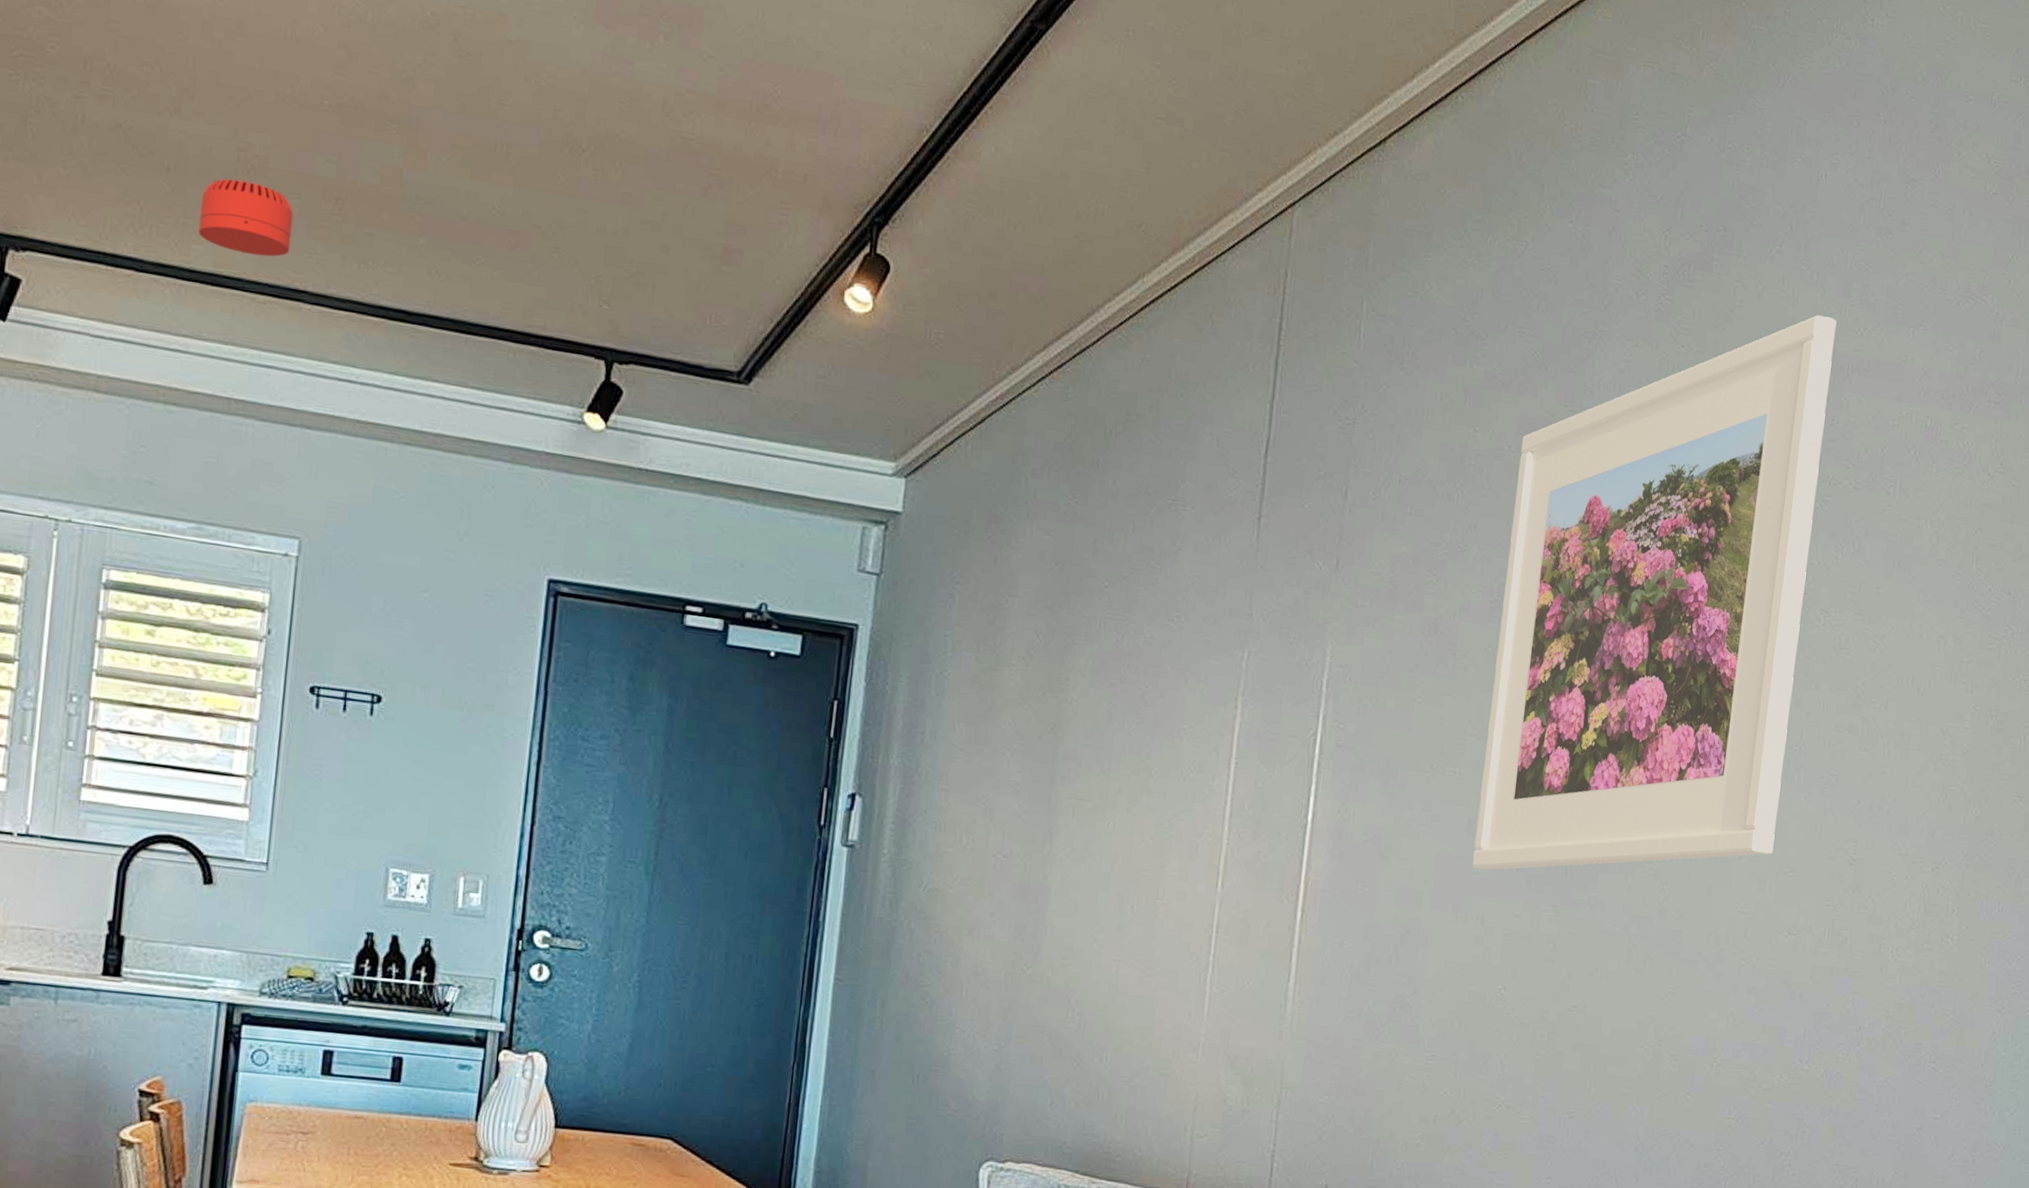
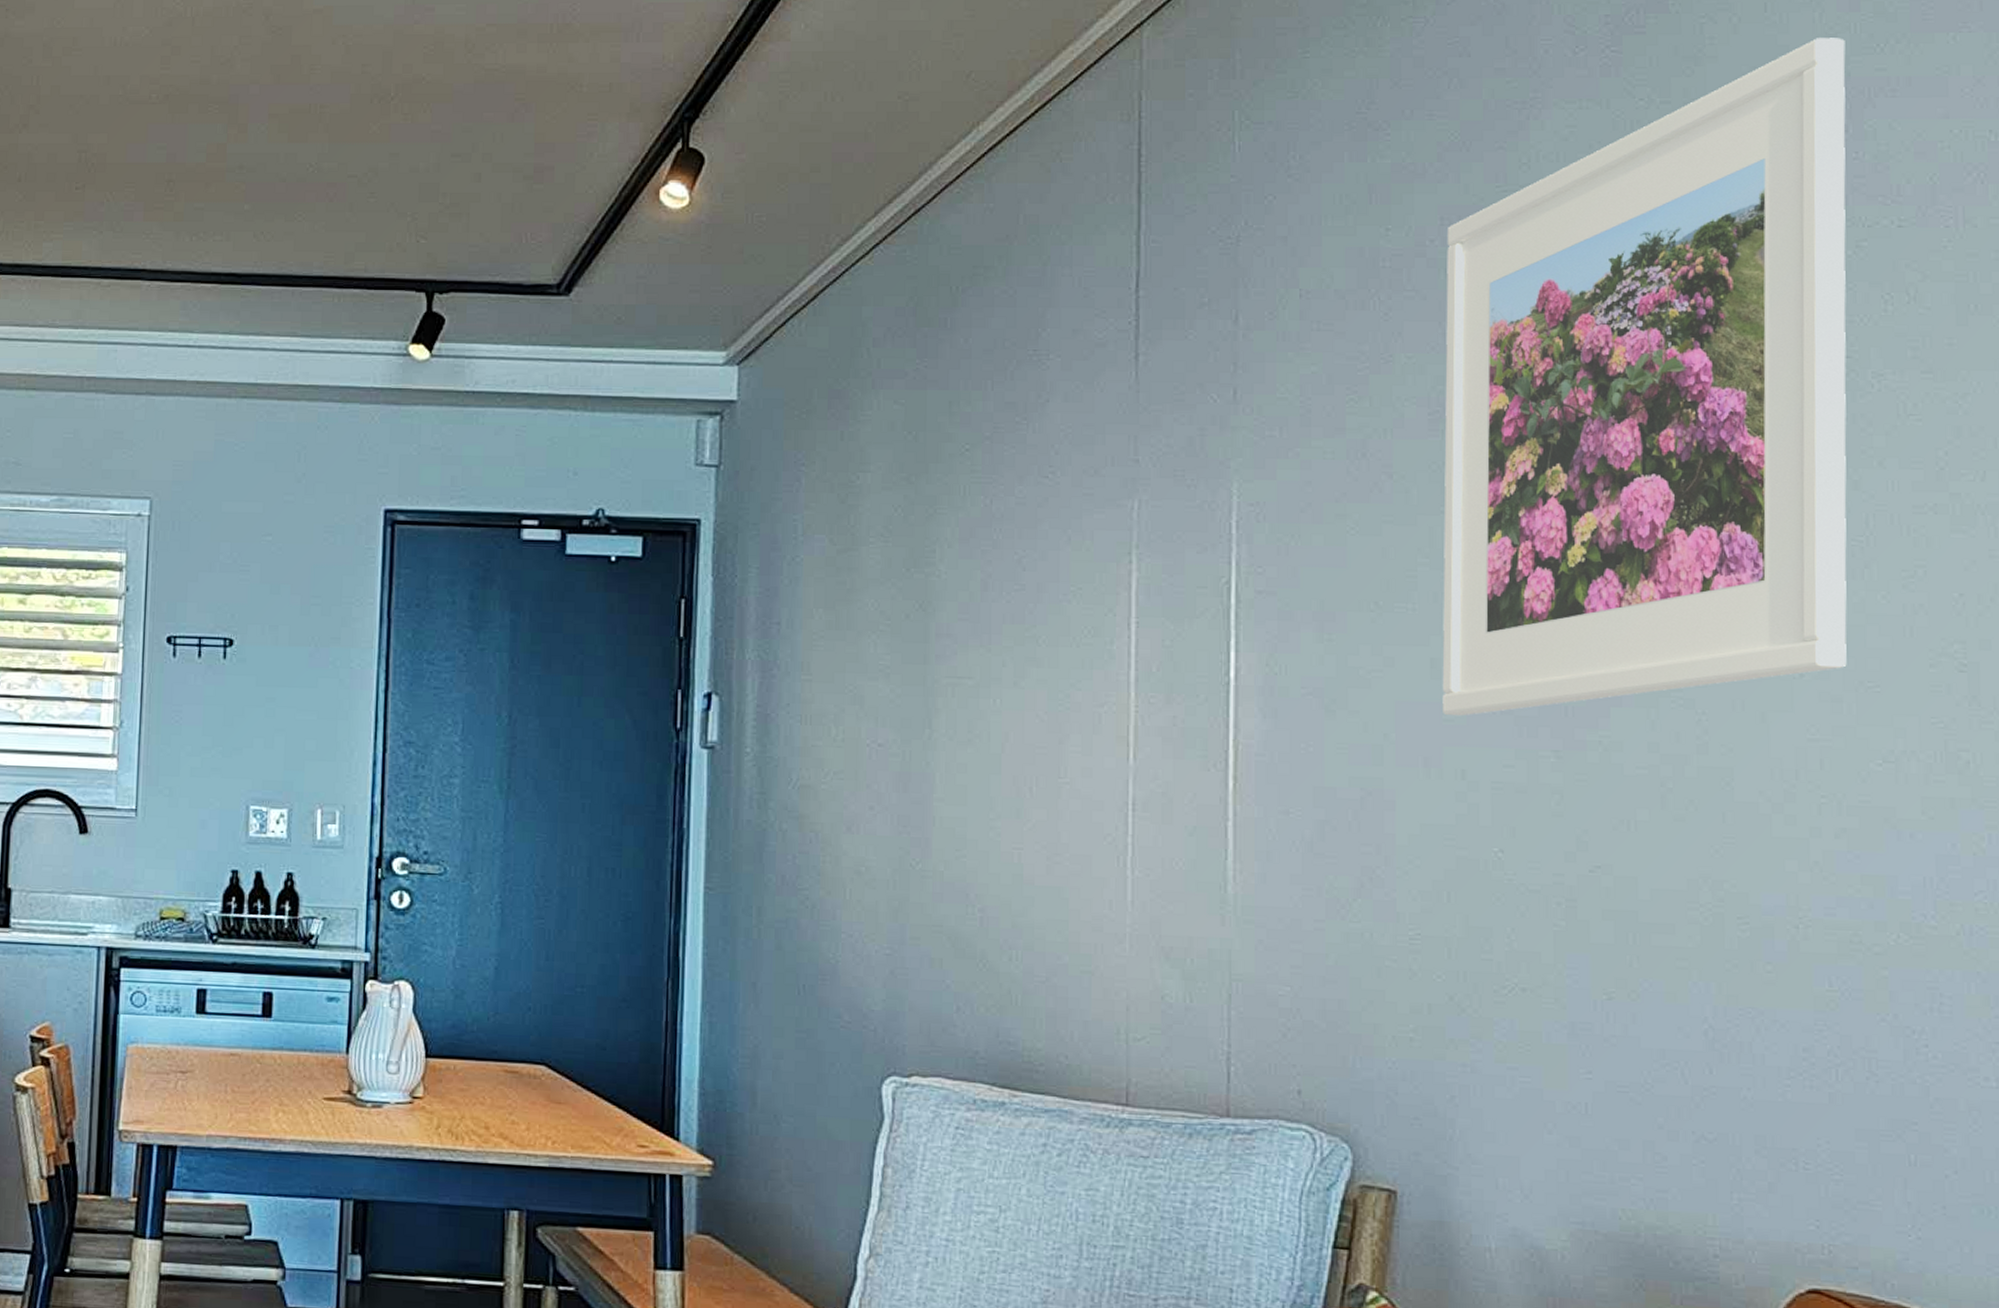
smoke detector: present [198,179,294,257] -> none [48,179,130,243]

